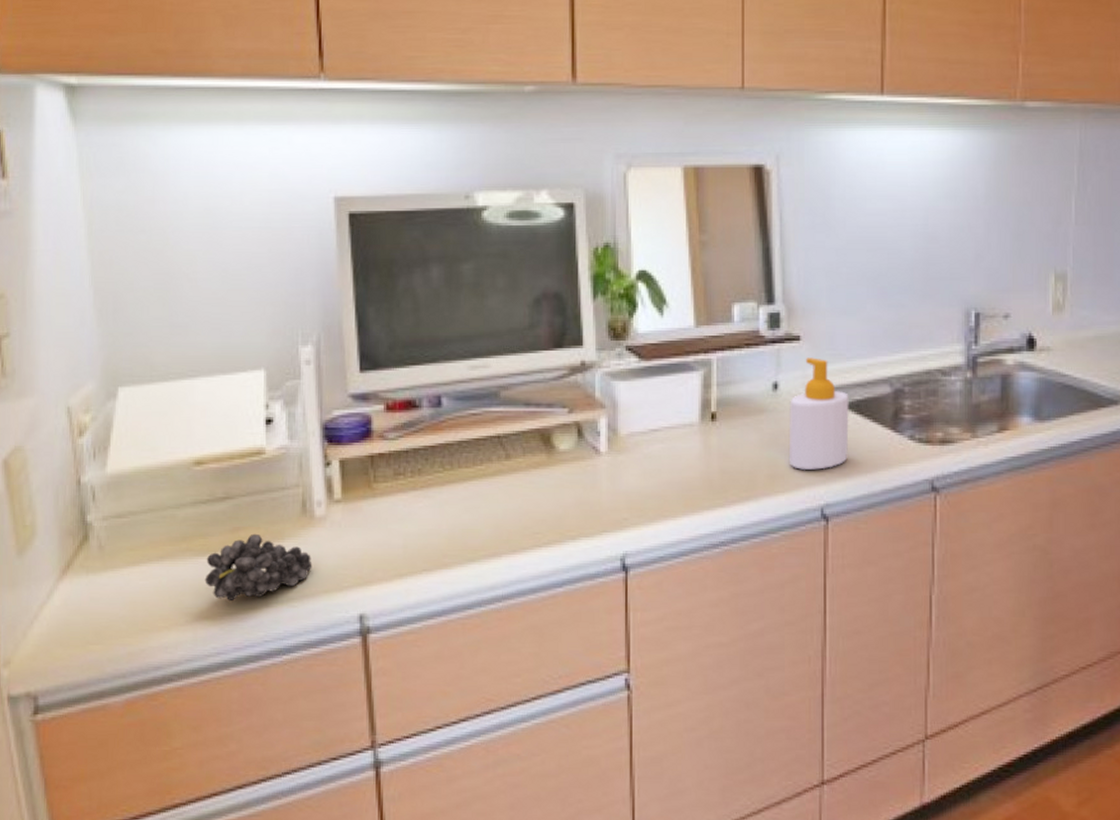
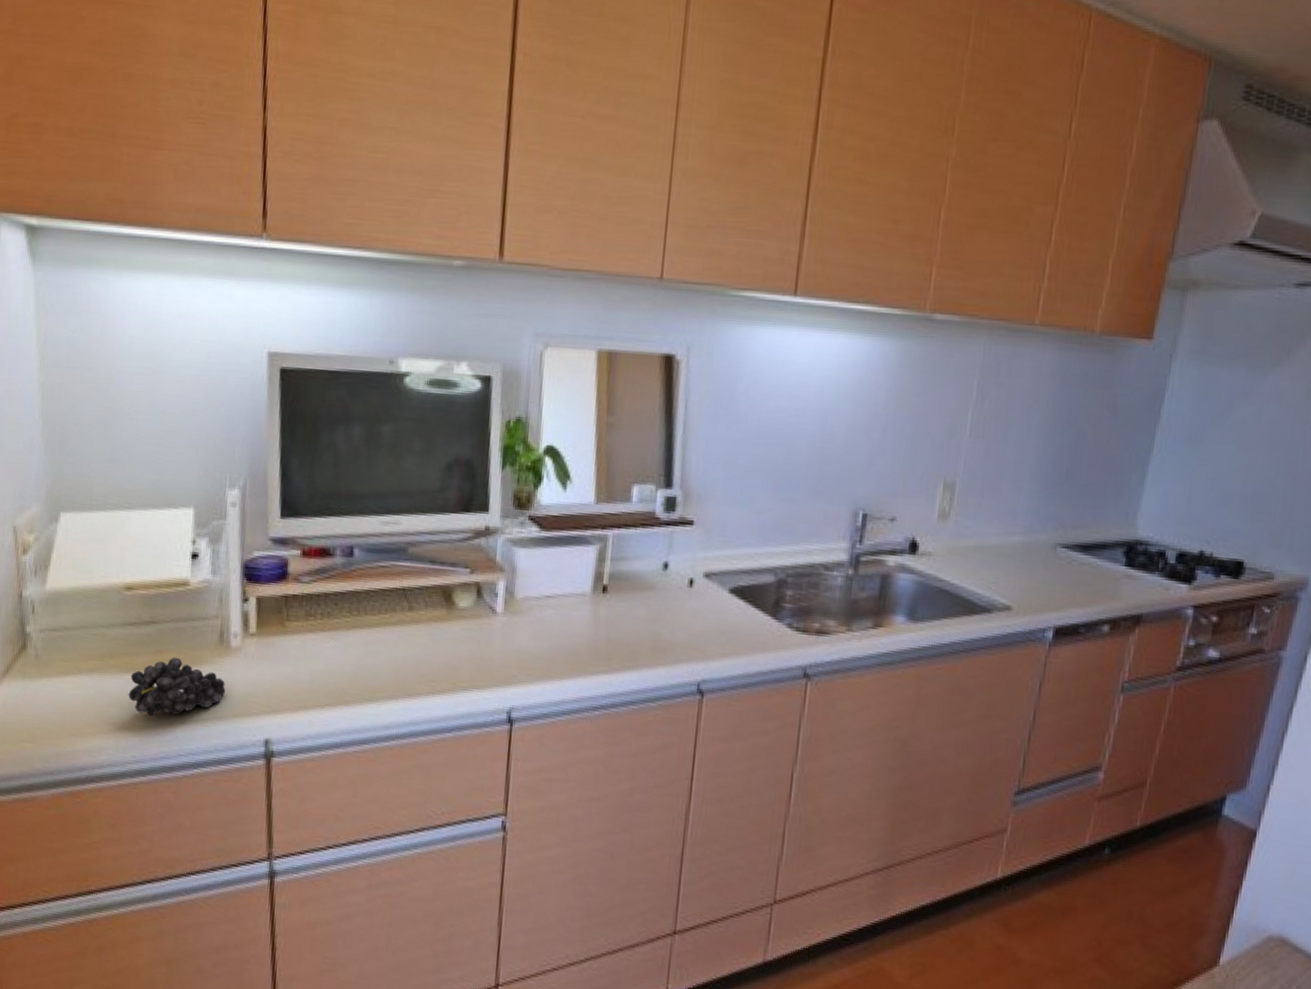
soap bottle: present [788,357,849,470] -> none [672,542,734,648]

